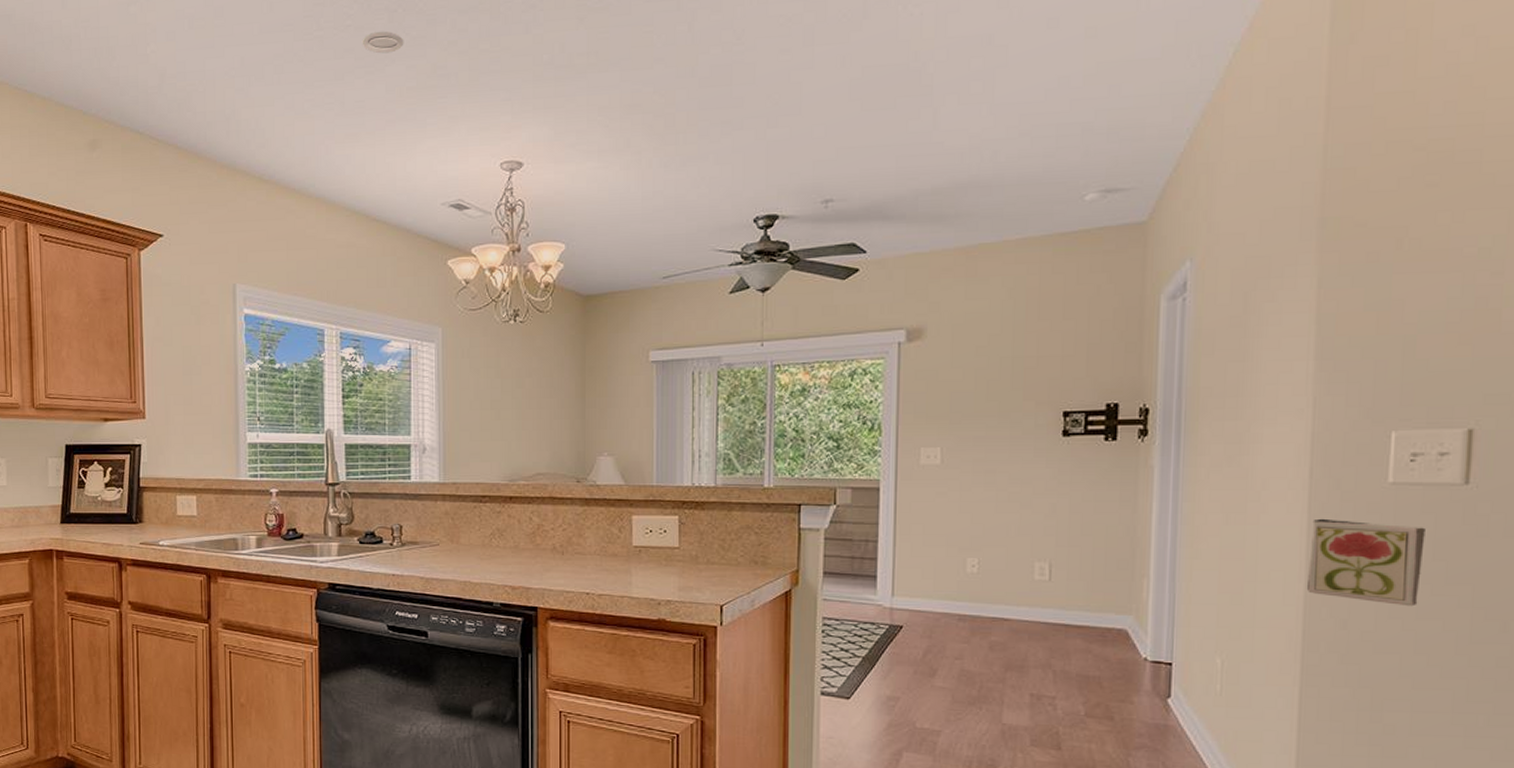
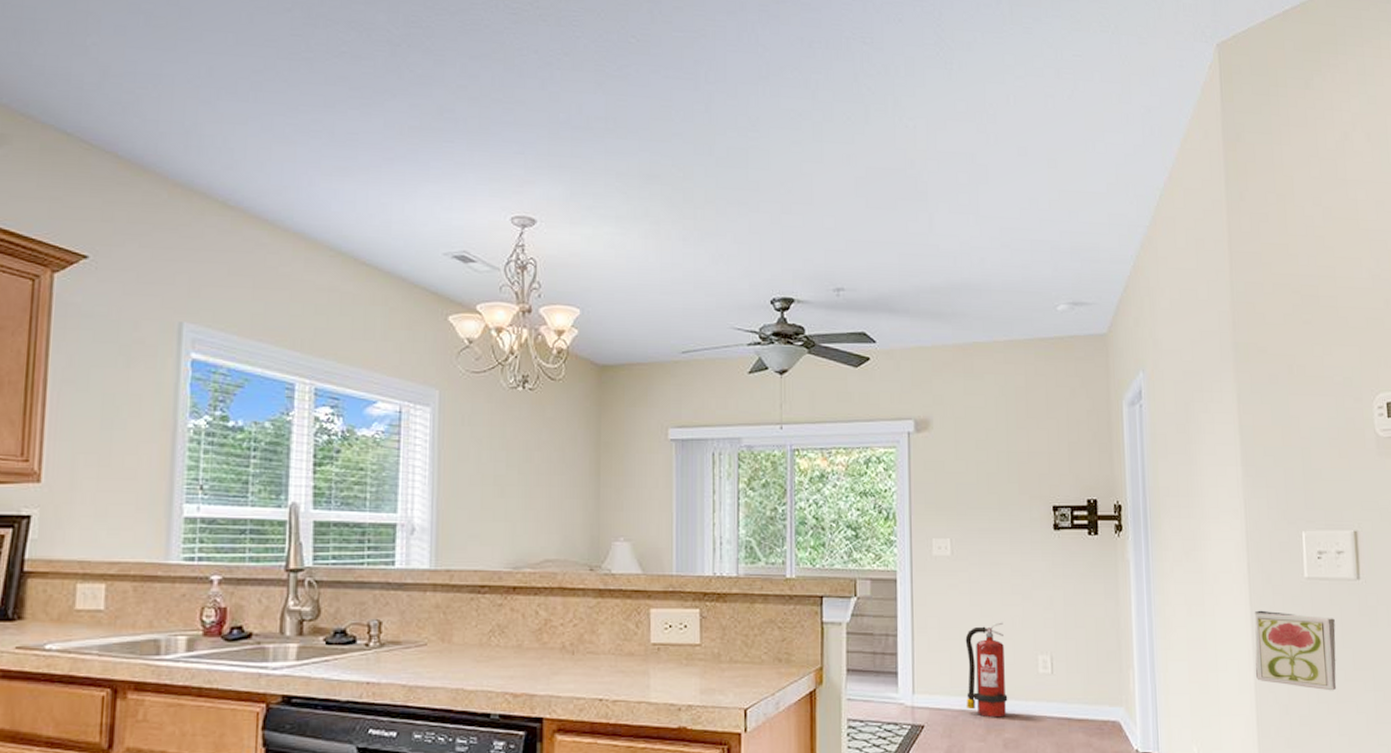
recessed light: present [362,31,404,54] -> none [358,63,408,88]
fire extinguisher: none [950,529,997,622] -> present [965,622,1008,718]

